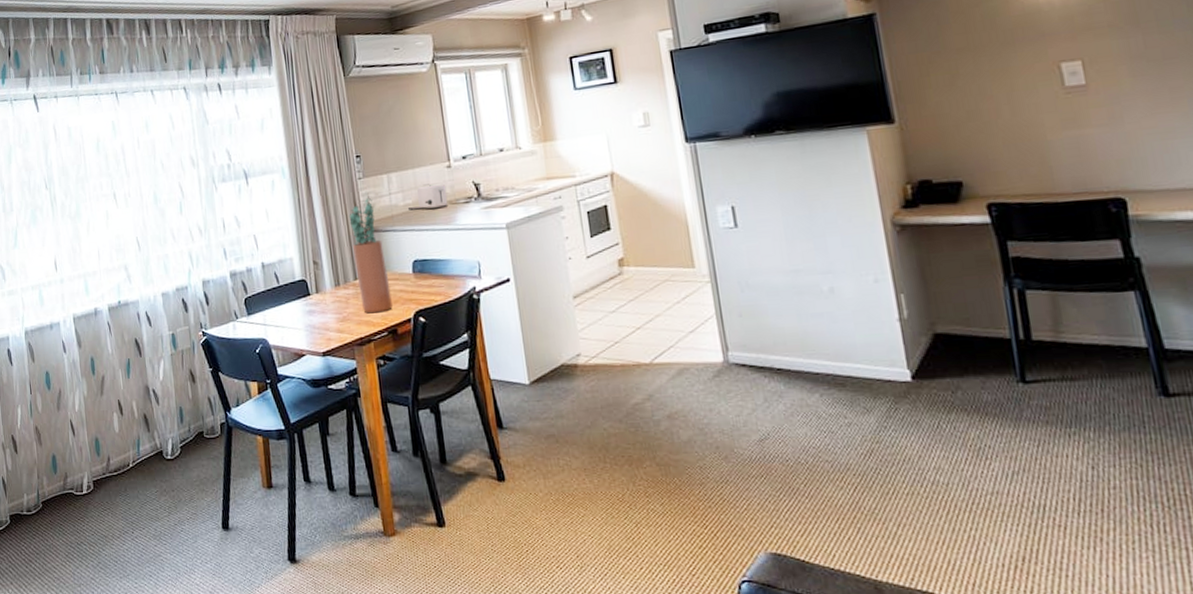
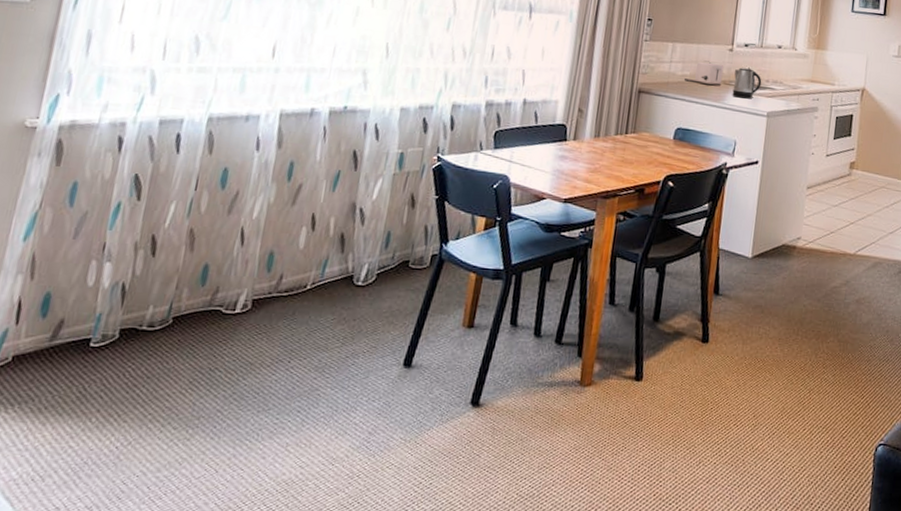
vase: present [349,193,393,314] -> none [616,56,653,171]
kettle: none [458,181,492,216] -> present [732,67,762,99]

